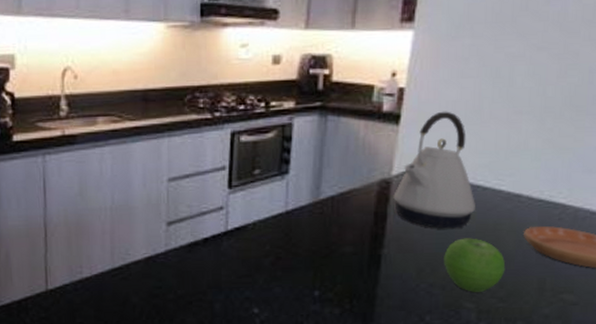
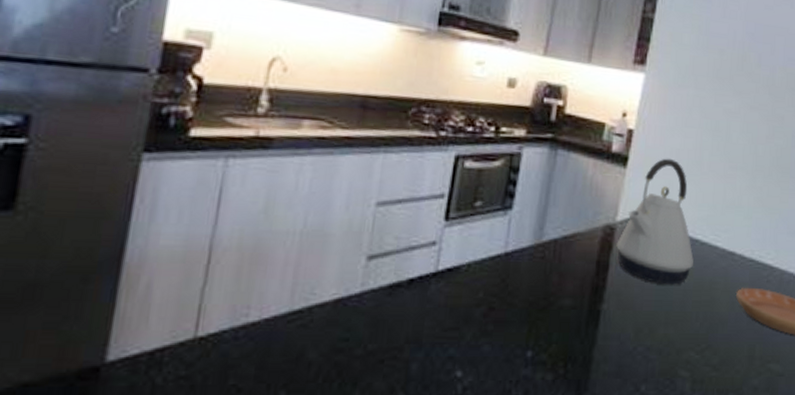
fruit: present [444,238,506,292] -> none [661,296,719,358]

